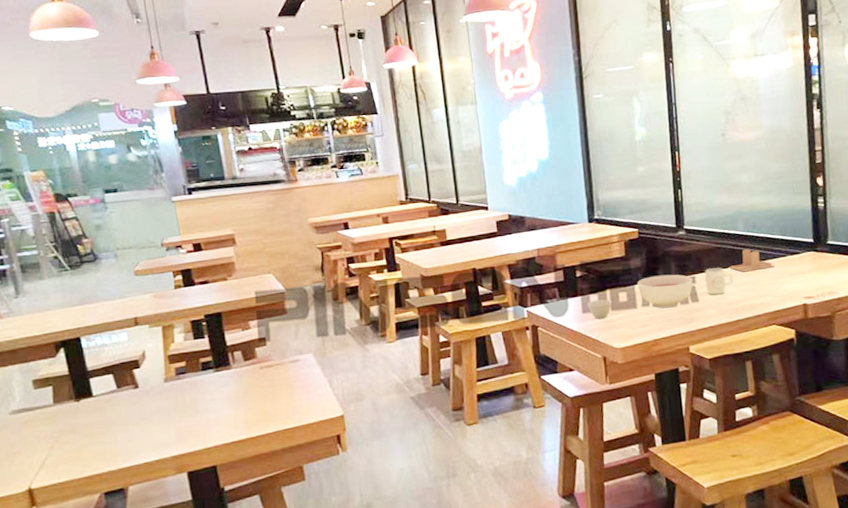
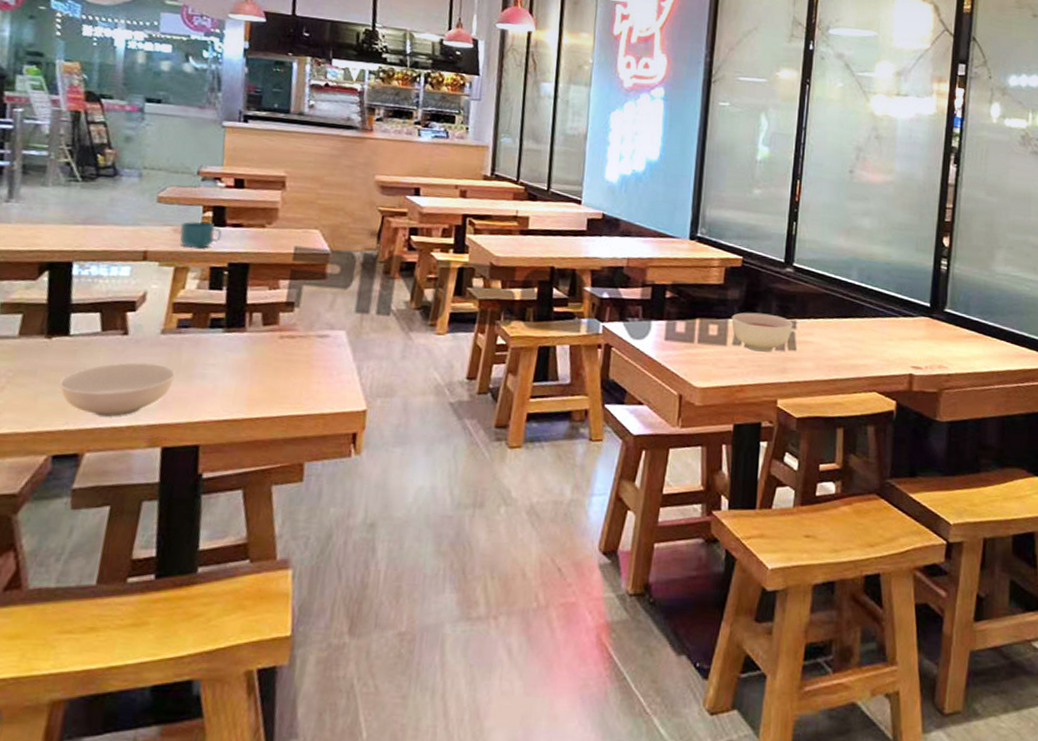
bowl: none [95,407,185,456] -> present [58,362,177,417]
cup: none [158,284,194,308] -> present [179,221,222,248]
teacup: present [587,299,613,319] -> none [671,327,701,351]
mug: present [705,267,734,295] -> none [806,314,838,347]
napkin holder: present [729,249,775,272] -> none [835,301,885,327]

